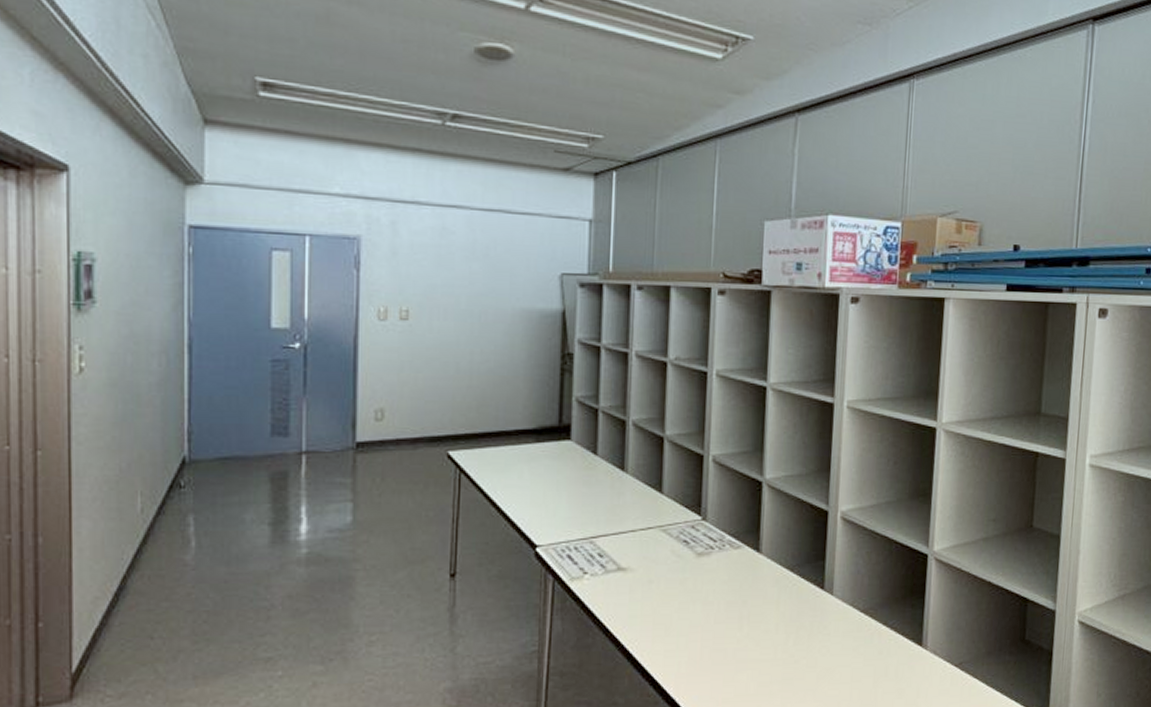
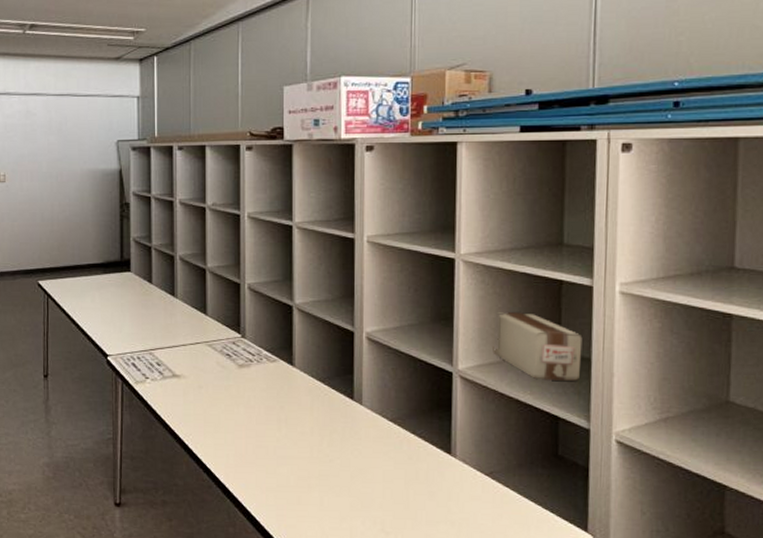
box: none [968,487,1054,560] -> present [493,312,583,381]

